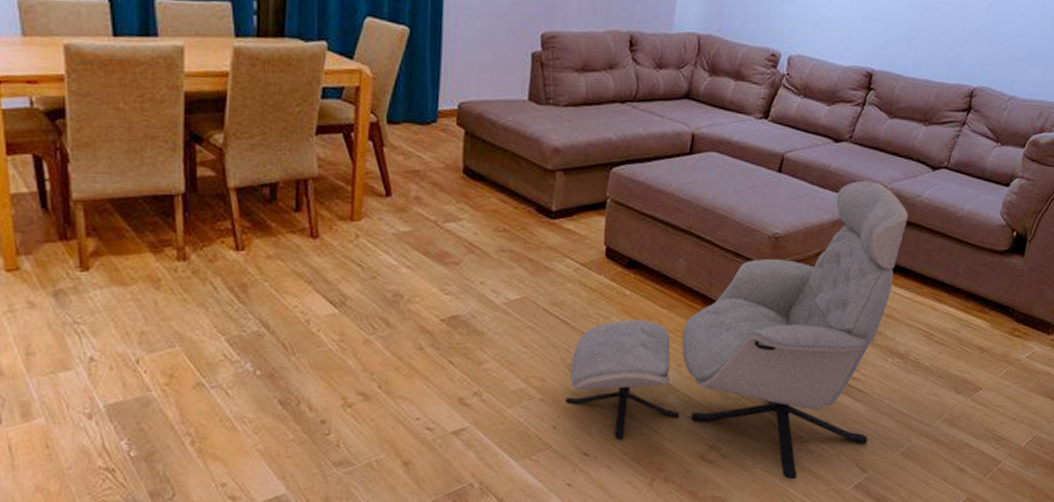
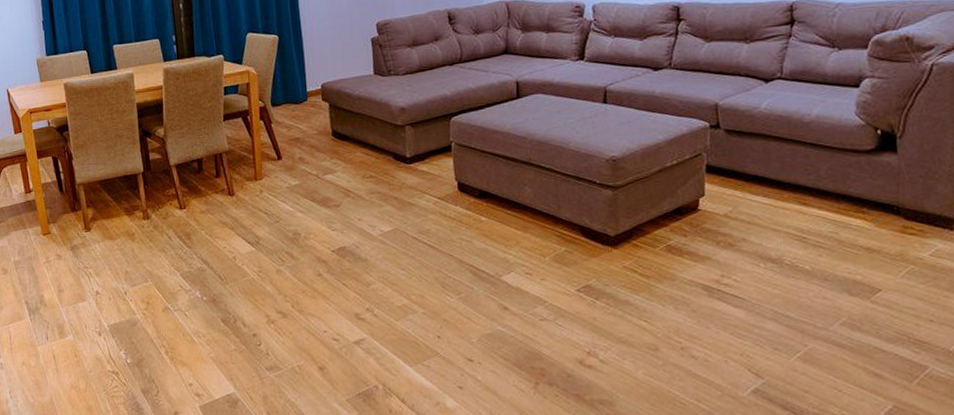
armchair: present [565,180,909,480] -> none [443,99,757,385]

